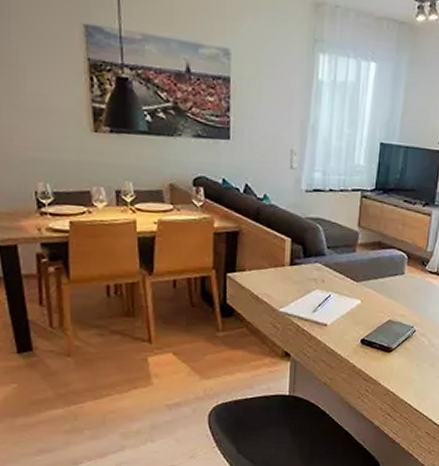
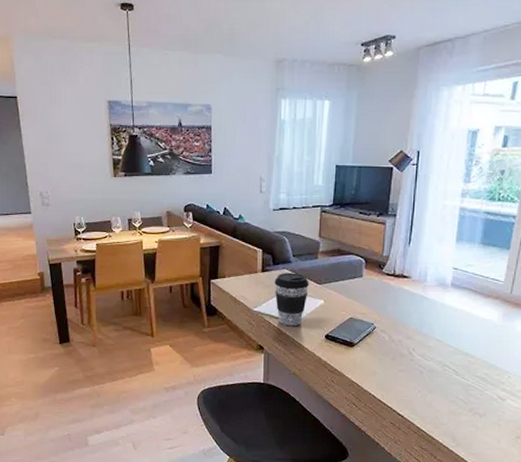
coffee cup: none [304,267,345,330] -> present [274,272,309,327]

